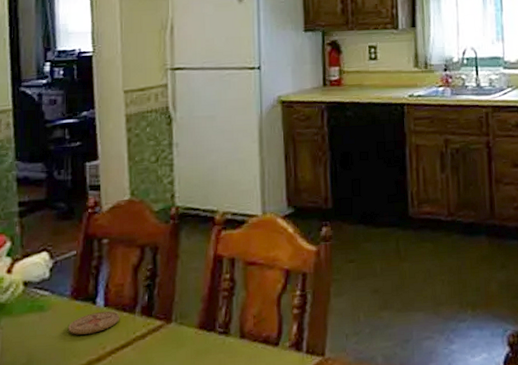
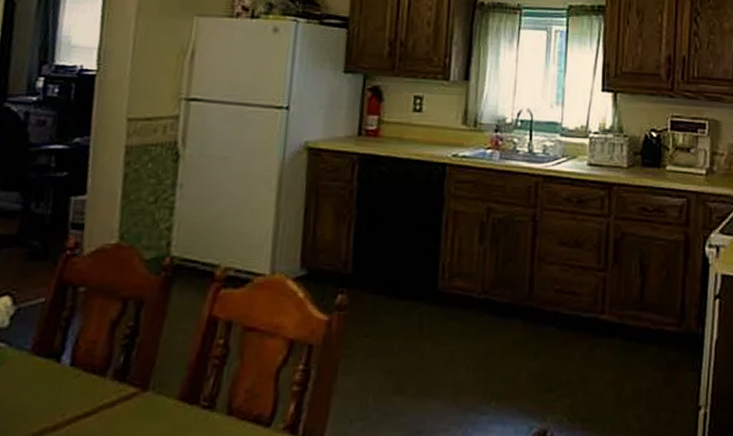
coaster: present [68,311,120,335] -> none [22,371,88,397]

